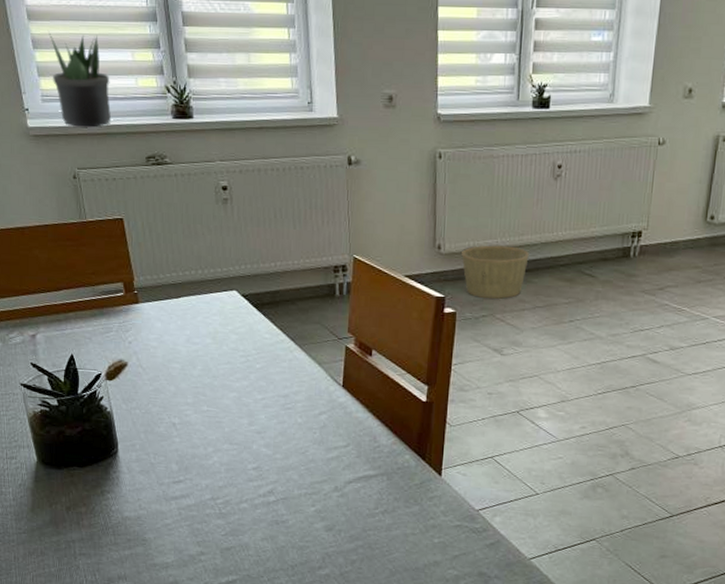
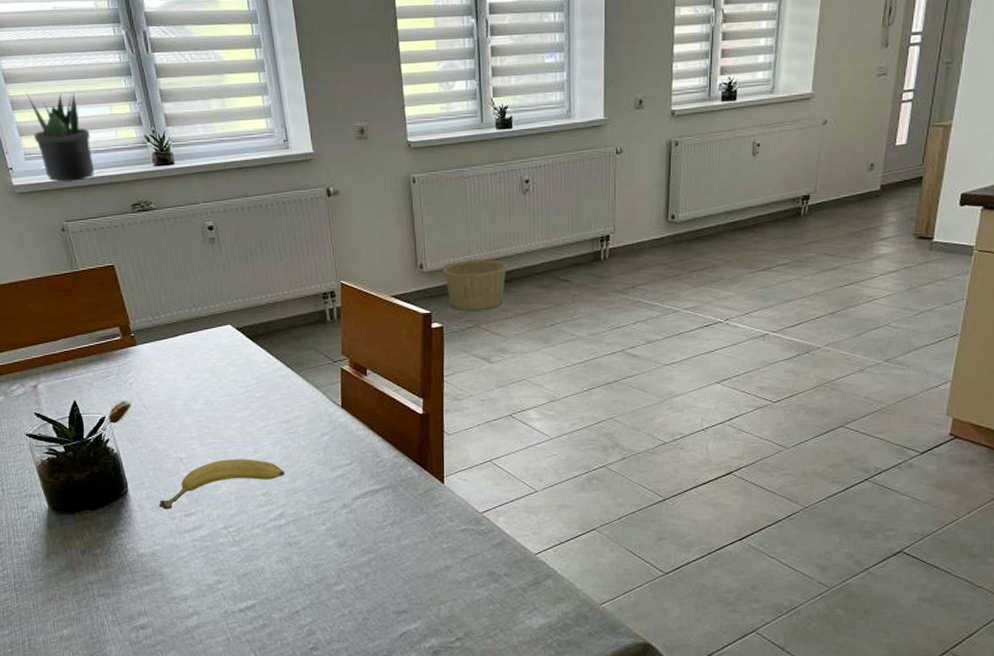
fruit: none [148,429,279,475] -> present [159,459,286,510]

